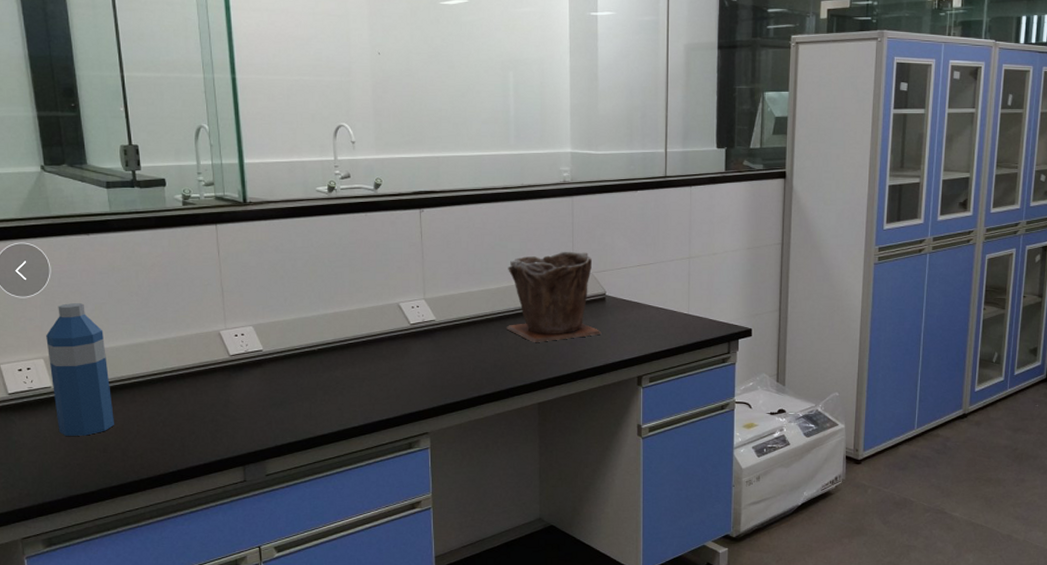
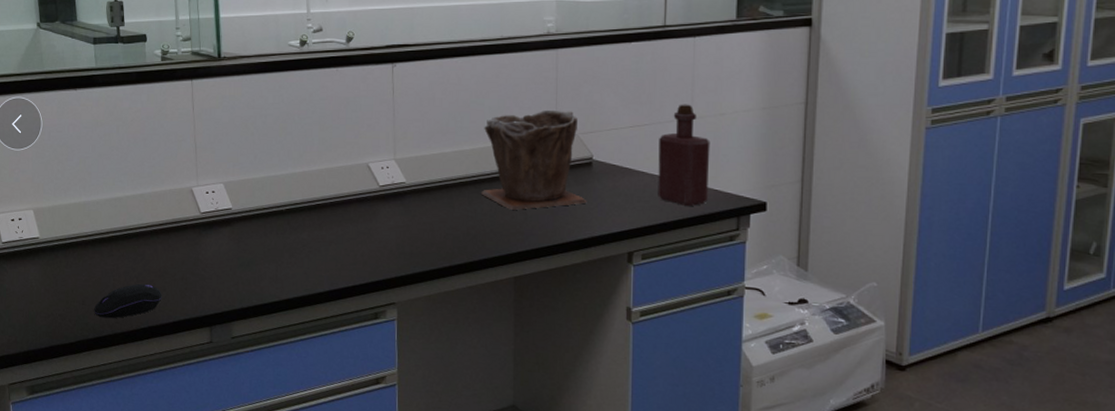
water bottle: present [46,303,114,436] -> none [36,156,93,287]
computer mouse: none [117,428,191,465] -> present [94,283,162,319]
bottle: none [662,245,705,335] -> present [658,104,710,207]

